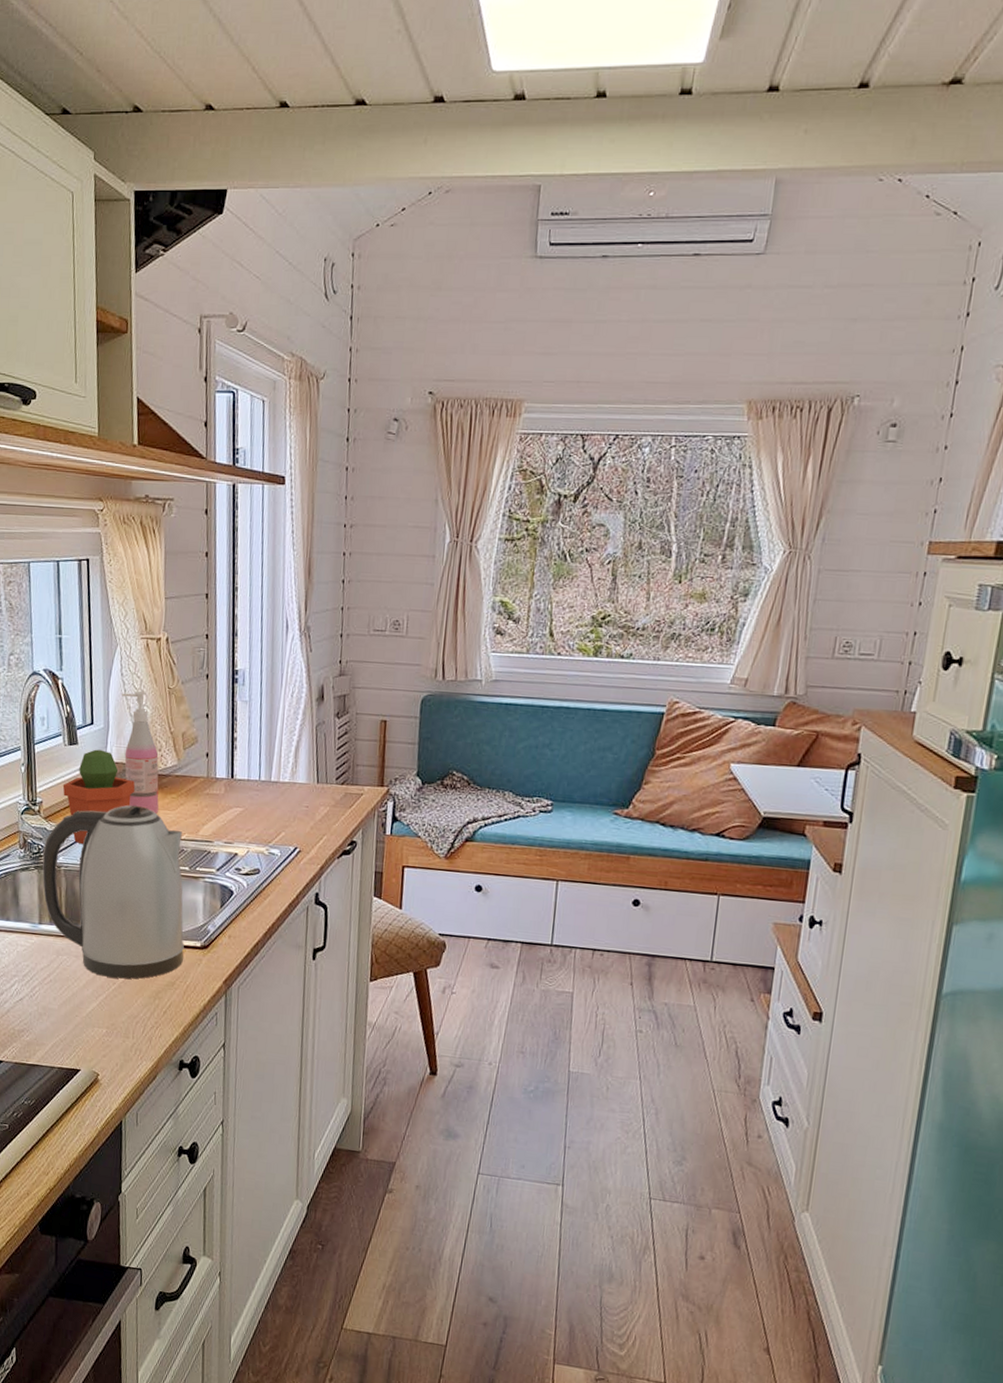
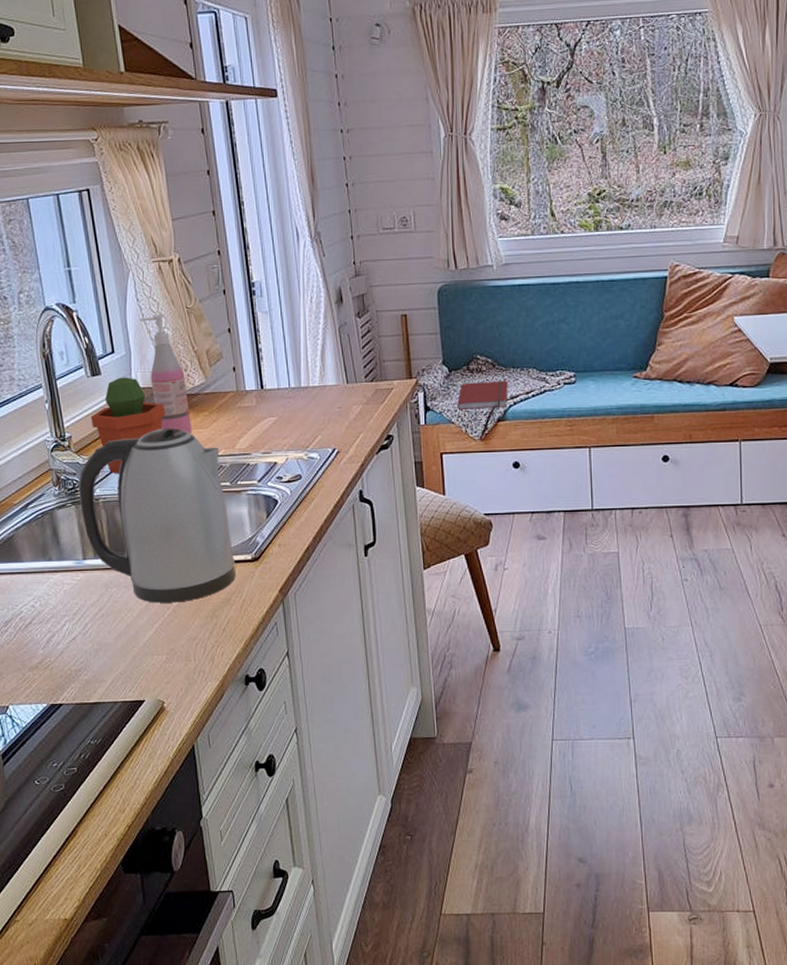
book: none [426,798,481,829] -> present [457,380,508,411]

